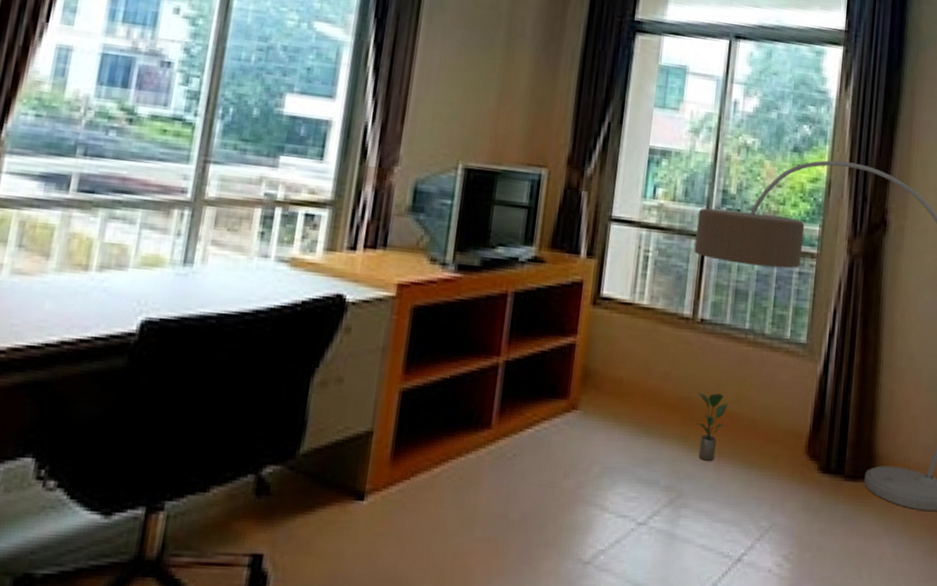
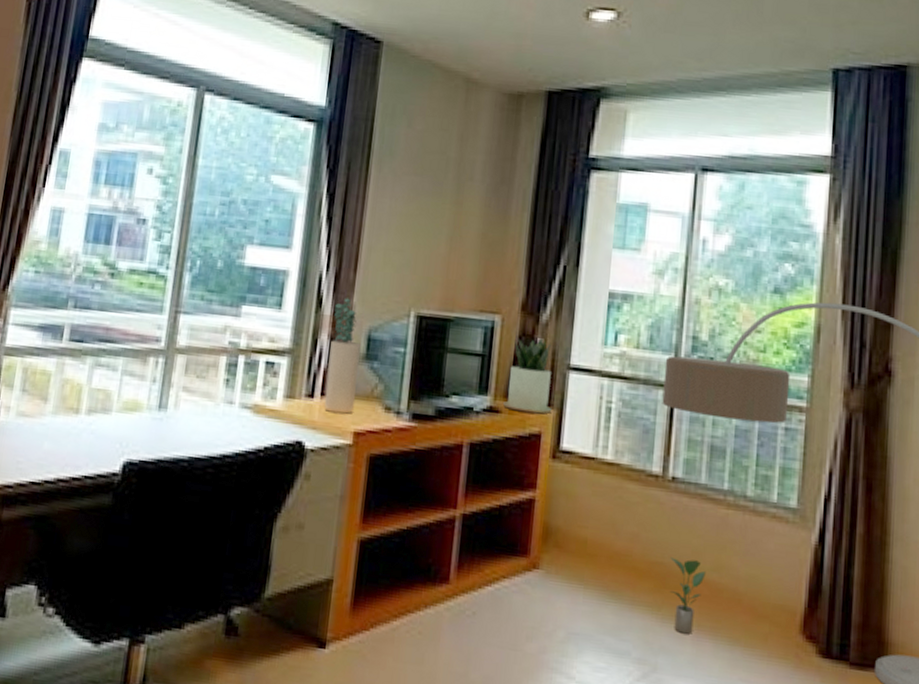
vase: none [366,144,408,266] -> present [323,293,362,414]
planter: none [546,190,595,263] -> present [502,337,552,414]

